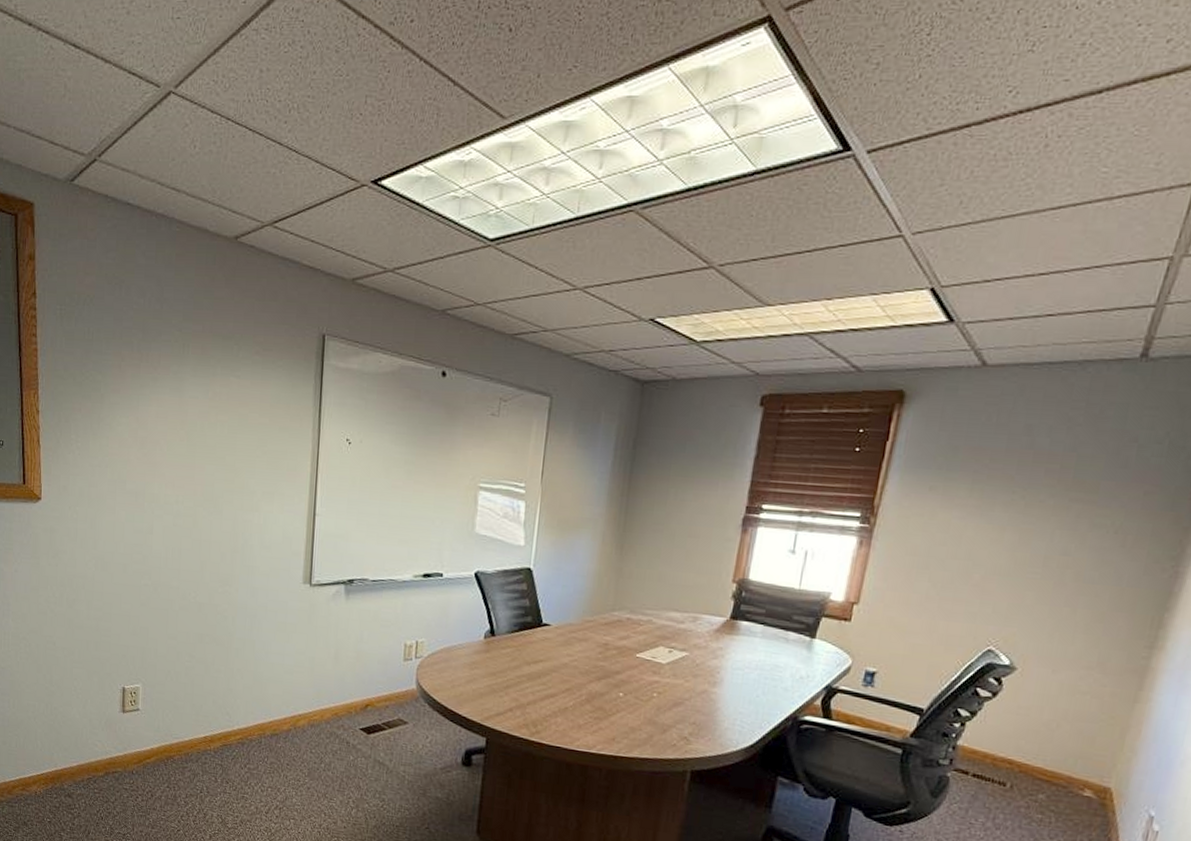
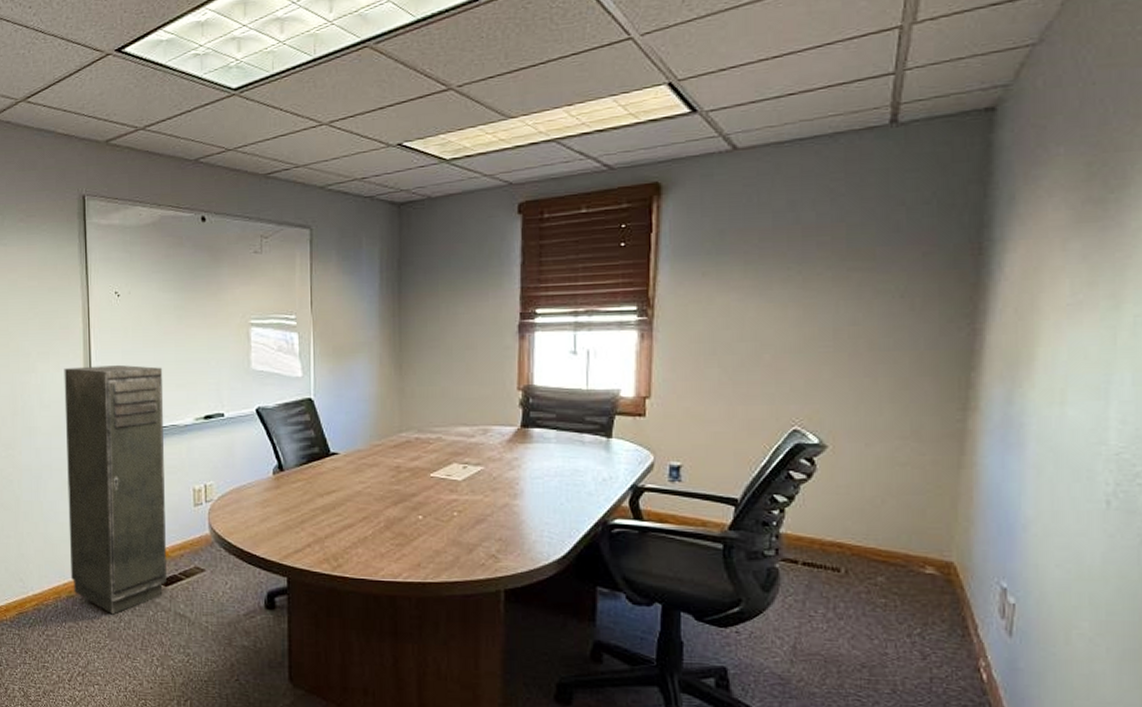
storage cabinet: none [277,511,387,756] -> present [64,364,167,615]

